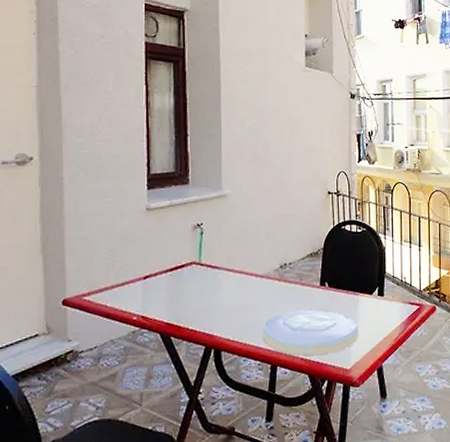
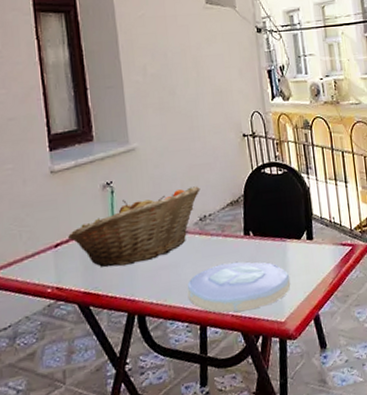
fruit basket: none [157,235,283,303] -> present [68,186,200,268]

